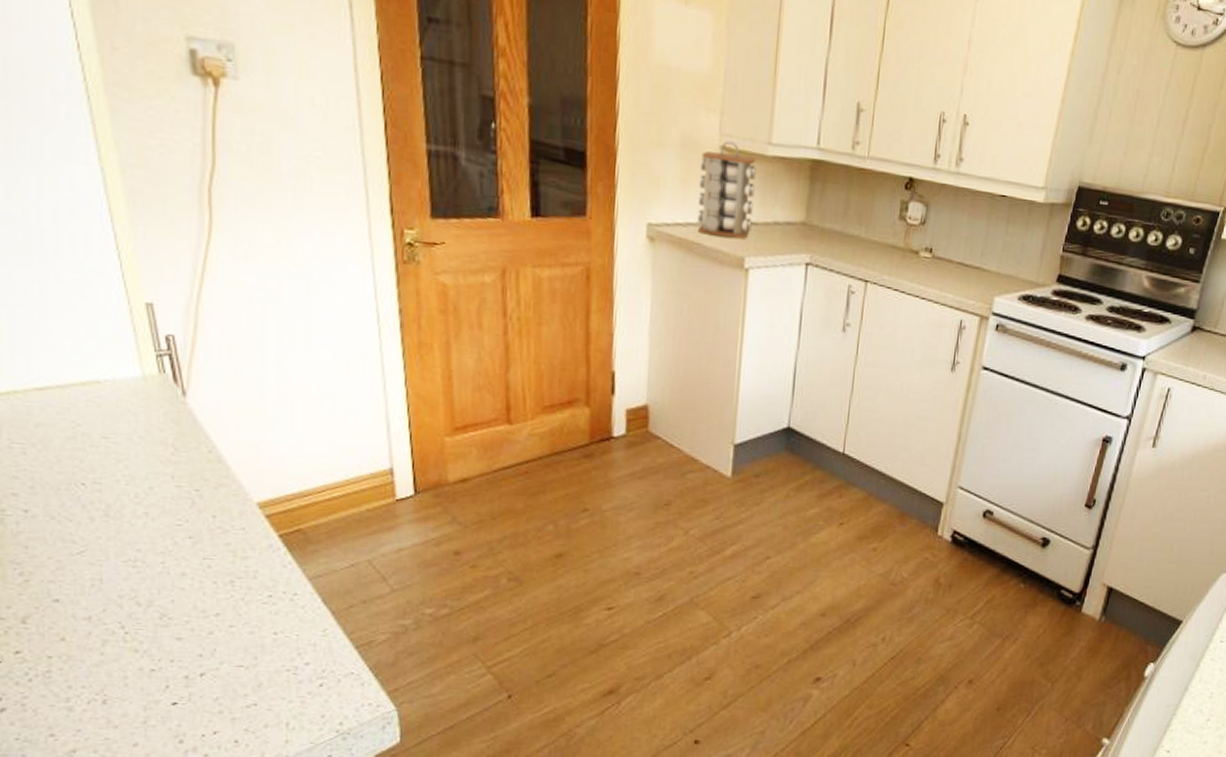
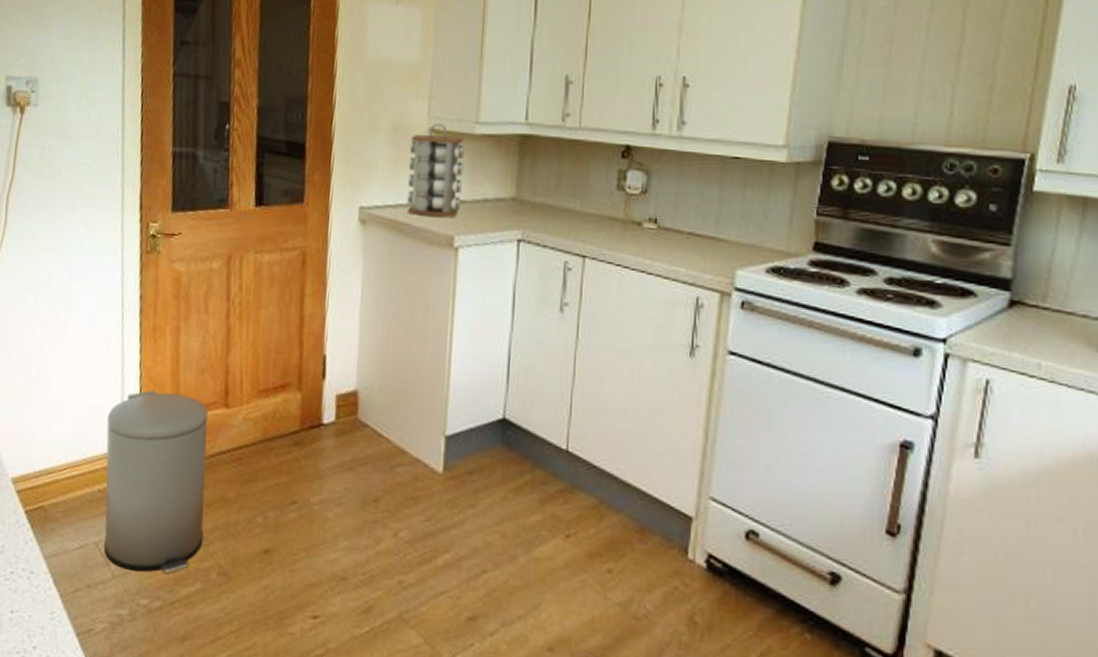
pedal bin: none [371,408,491,584] -> present [104,390,209,574]

